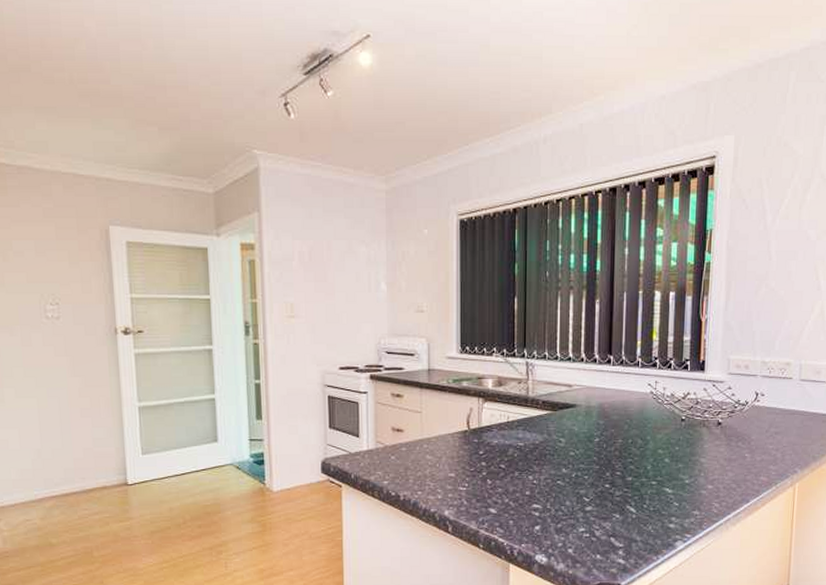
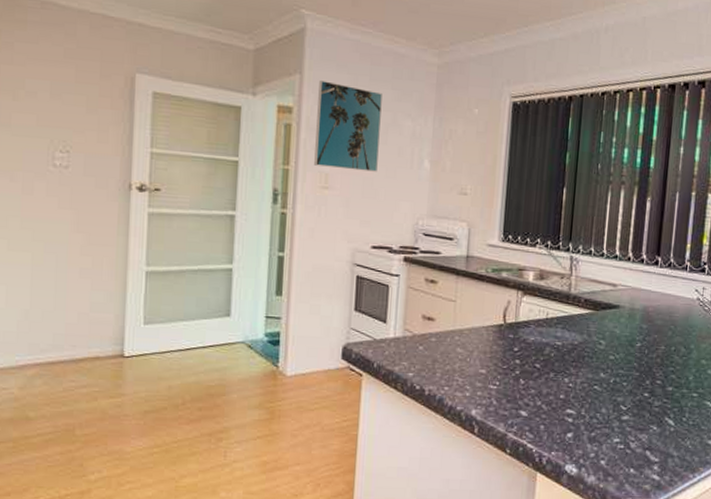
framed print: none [277,216,338,298] -> present [314,80,382,172]

